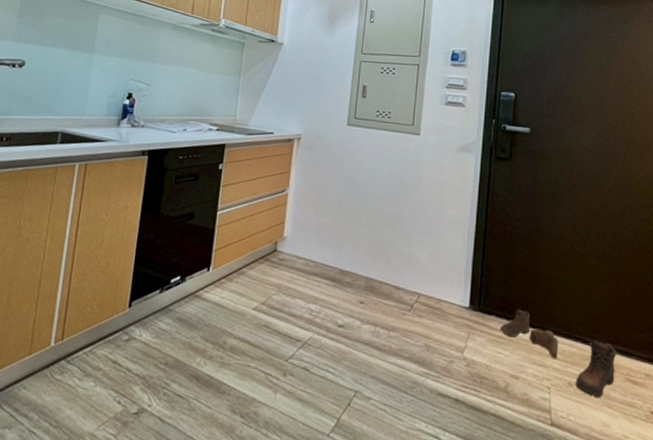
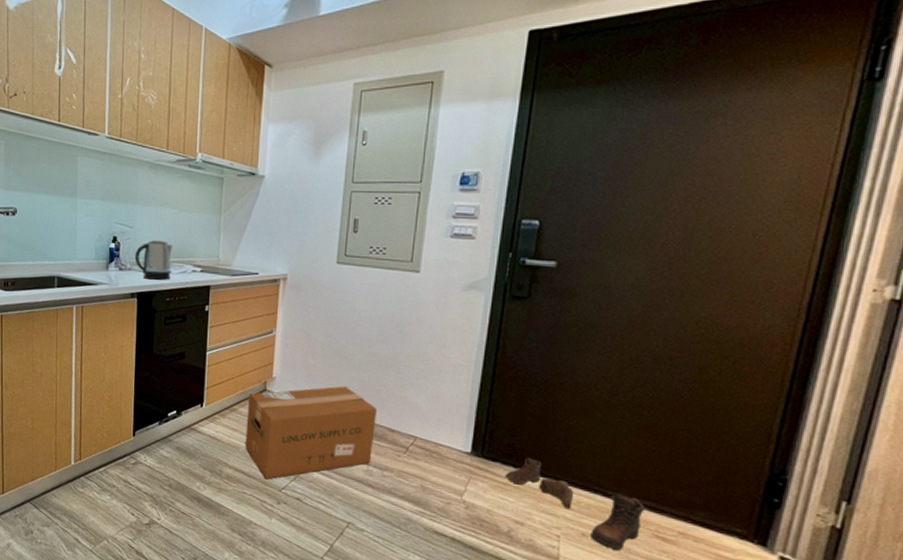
kettle: none [149,98,190,138] -> present [134,240,172,280]
box: none [252,244,383,349] -> present [245,386,377,480]

